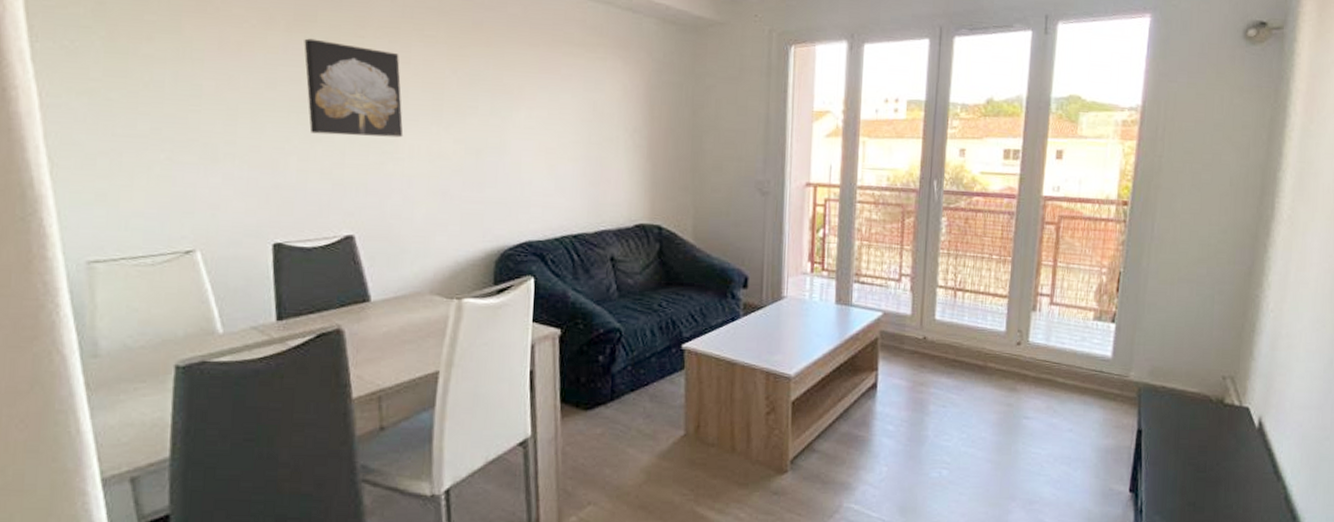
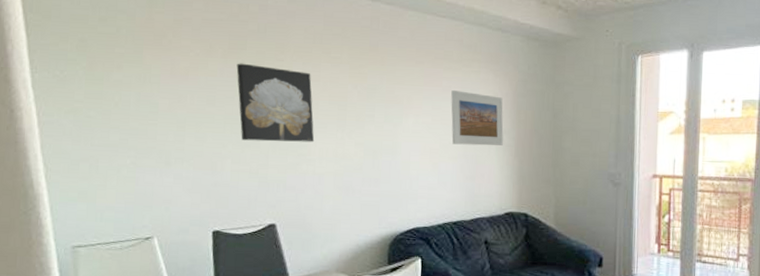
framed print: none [571,79,634,147] -> present [451,90,504,146]

